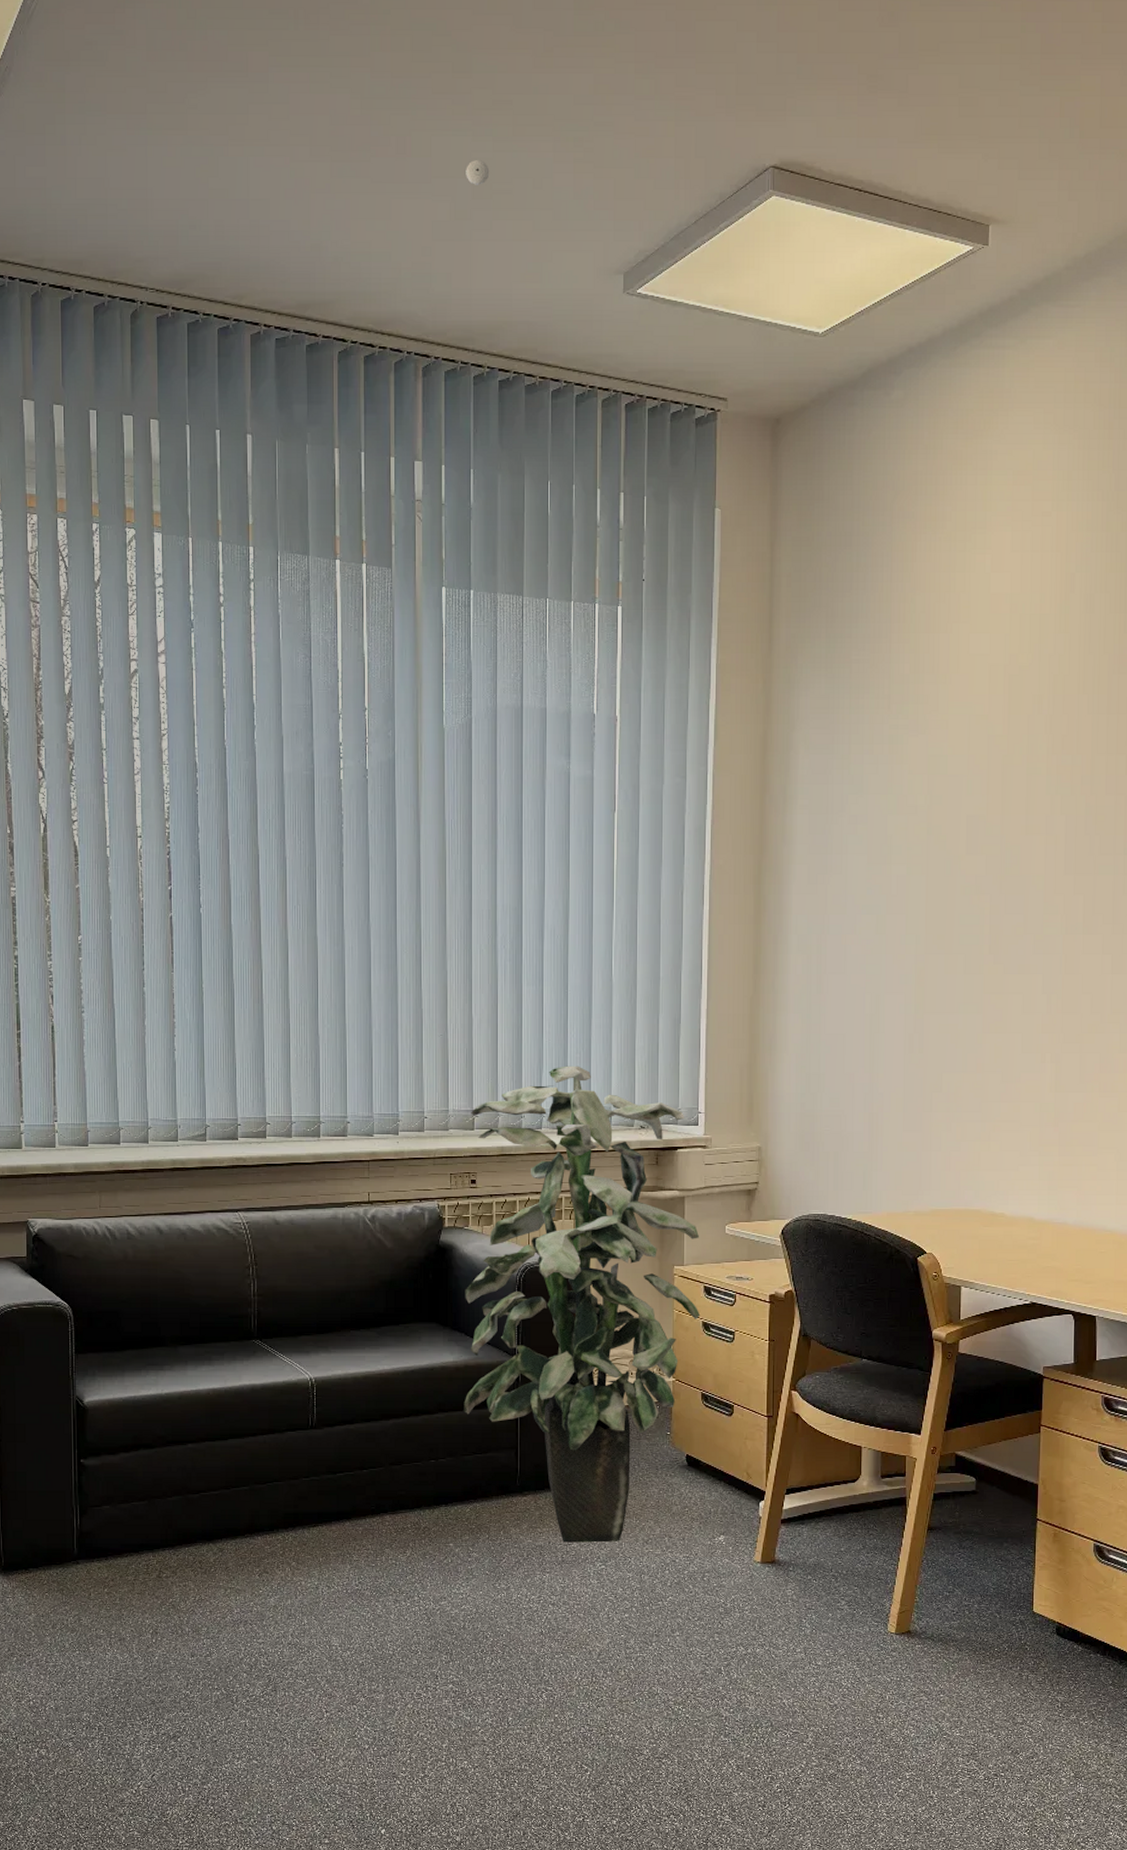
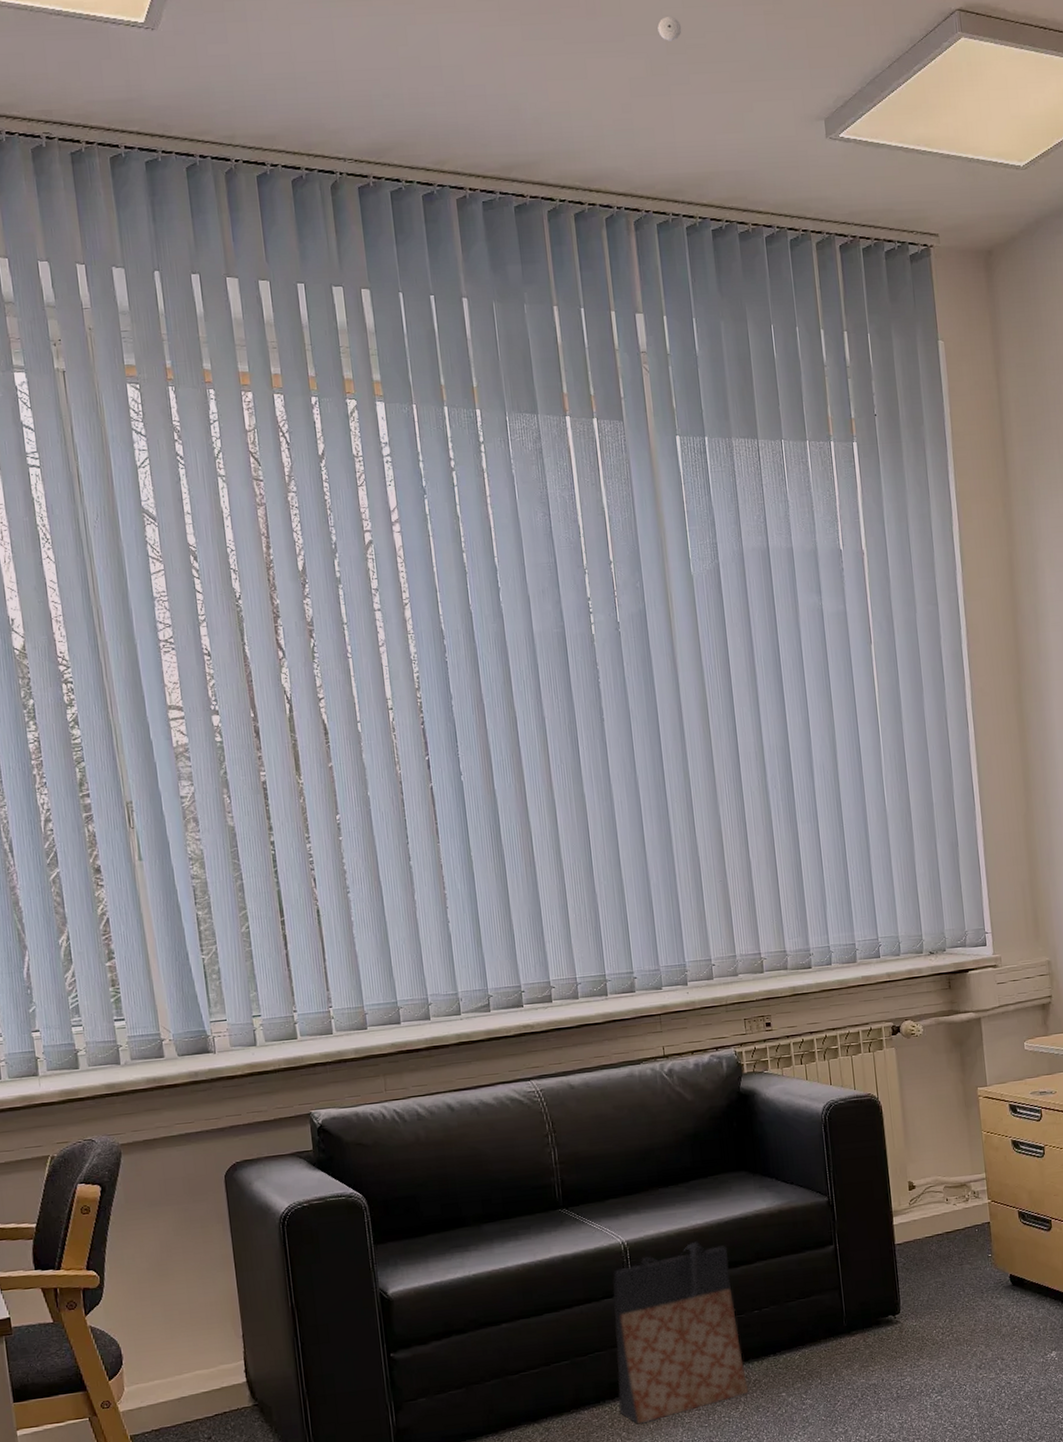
bag: none [291,1386,417,1556] -> present [613,1241,748,1425]
indoor plant: present [464,1066,701,1543] -> none [758,898,1009,1378]

